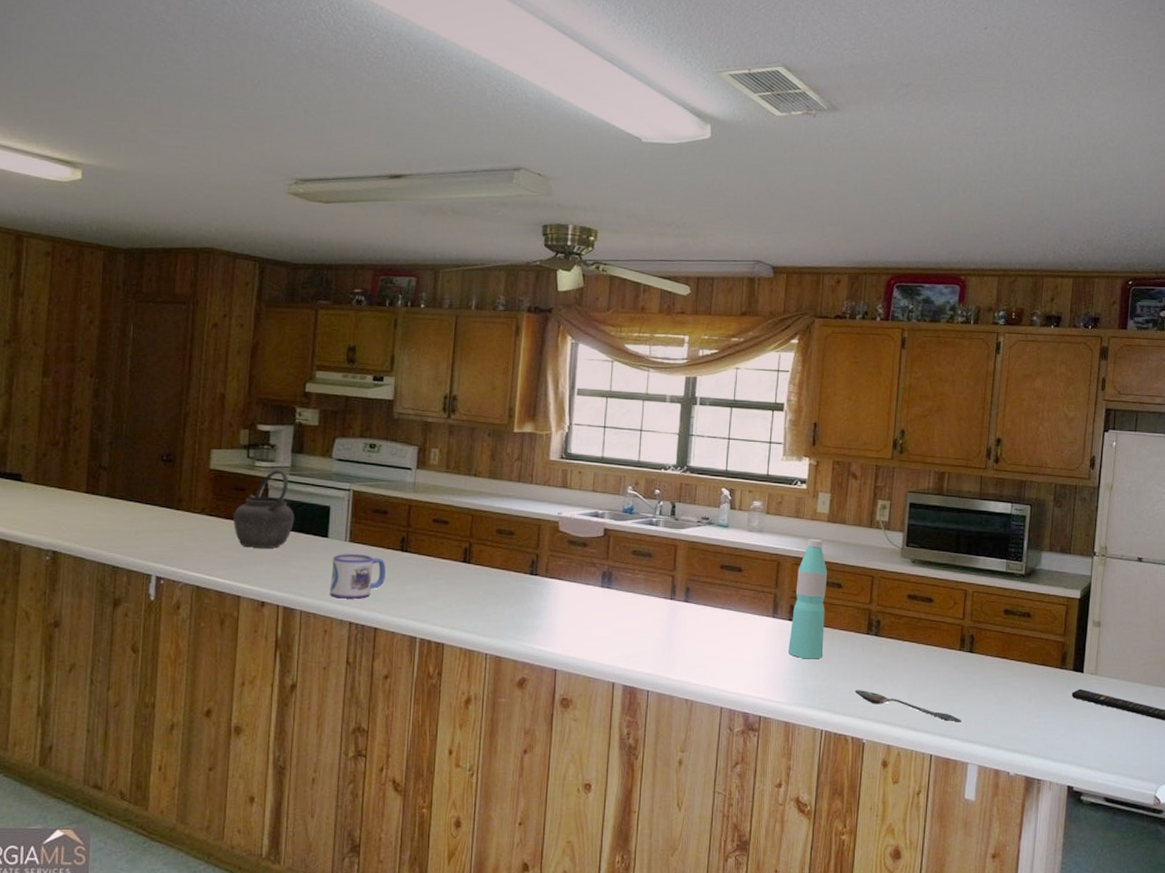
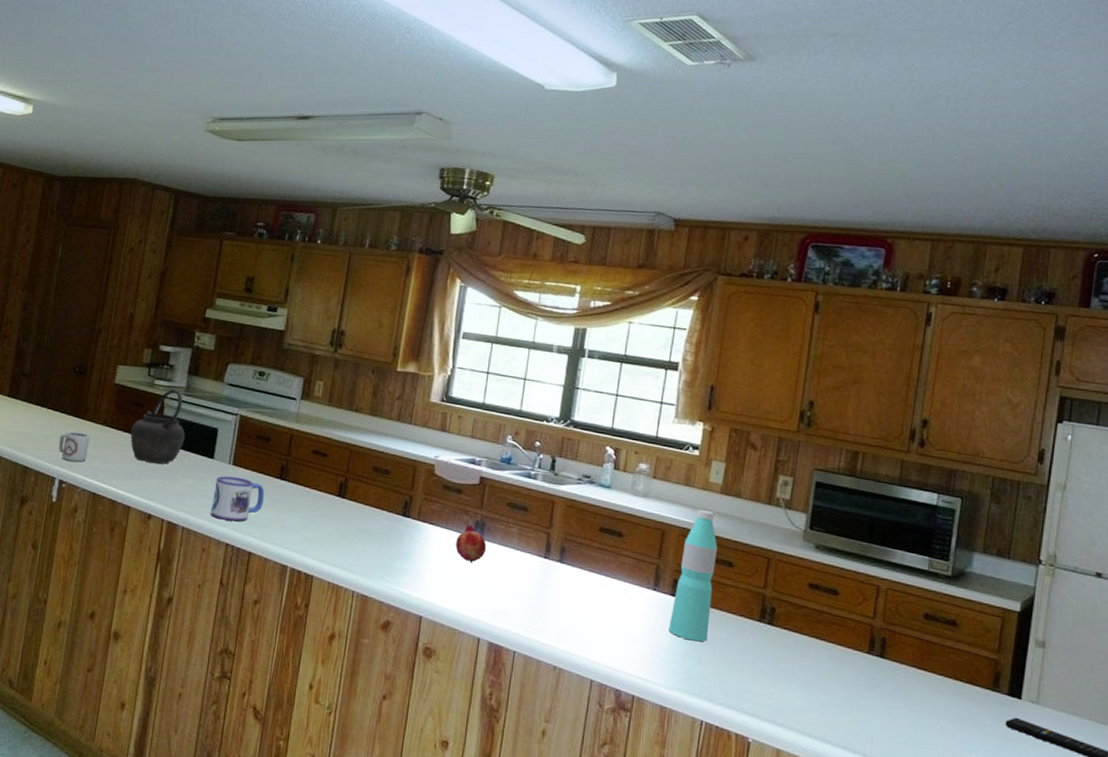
cup: none [151,524,187,556] -> present [58,431,90,462]
fruit: none [585,576,615,611] -> present [455,524,487,562]
spoon: present [854,690,962,722] -> none [742,681,867,736]

